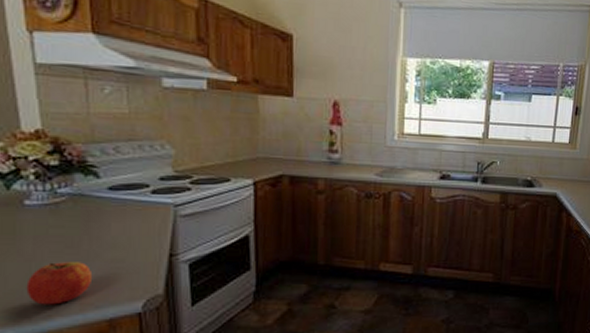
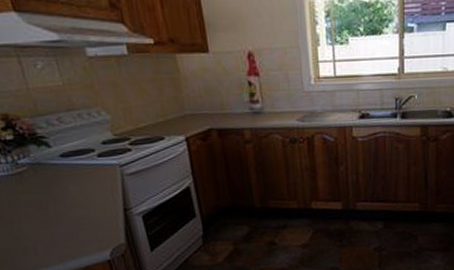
apple: present [26,262,93,305] -> none [11,221,65,259]

